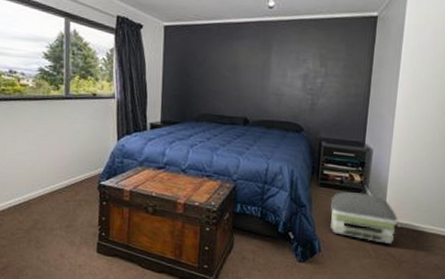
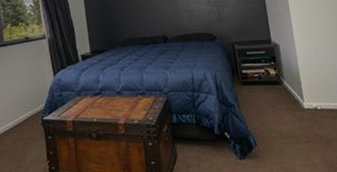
air purifier: present [330,192,398,245] -> none [255,83,319,128]

